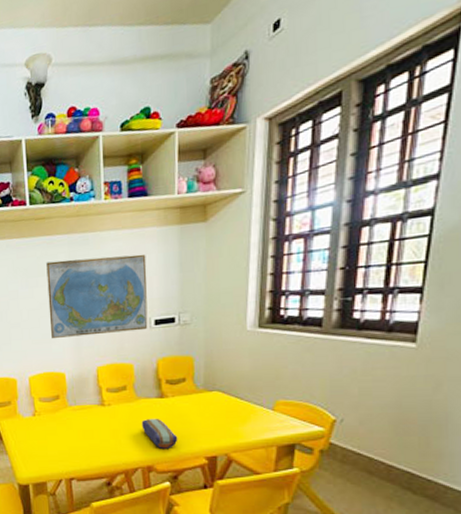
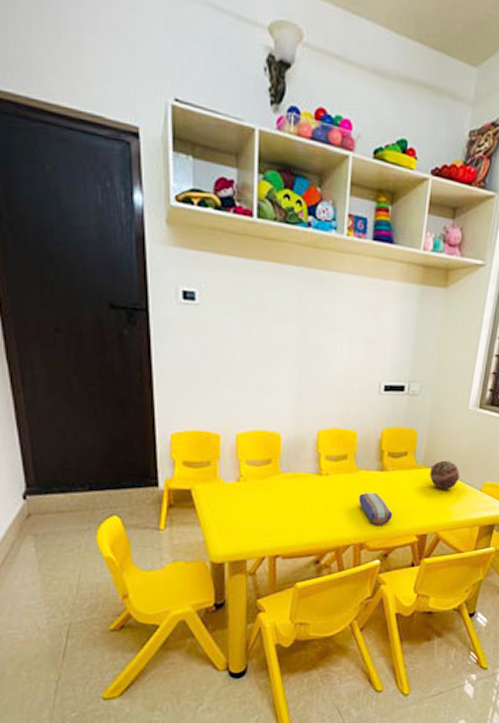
world map: present [46,254,148,339] -> none [268,295,384,395]
decorative ball: none [211,382,247,411] -> present [429,460,460,489]

